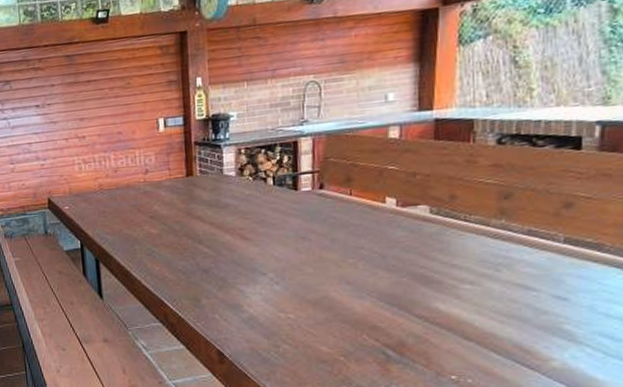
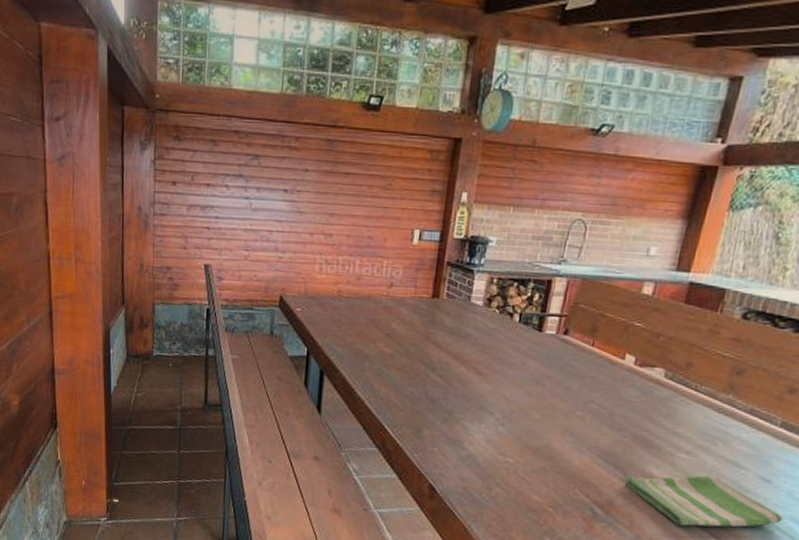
dish towel: none [410,302,592,357] -> present [623,474,785,527]

